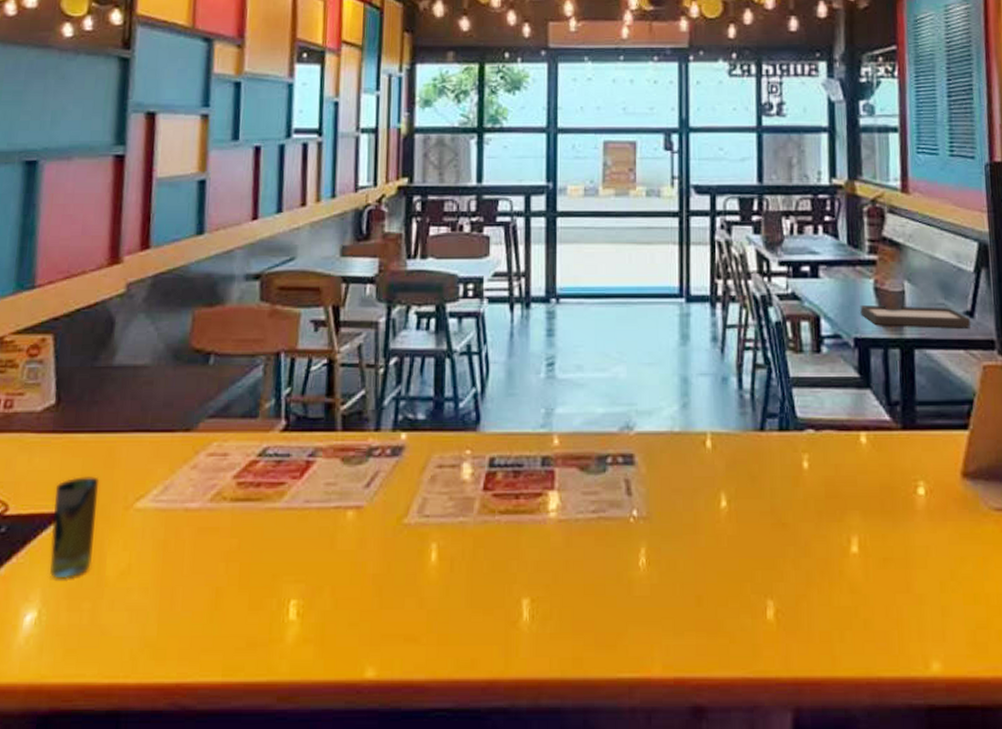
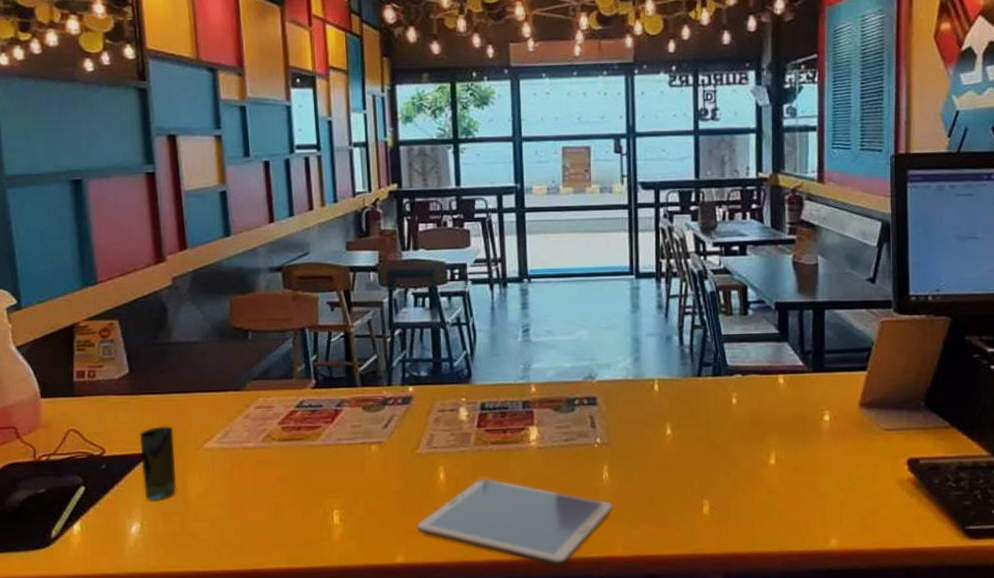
tablet: none [395,561,652,691] -> present [416,478,614,567]
tray: present [860,304,971,328] -> none [781,275,873,292]

